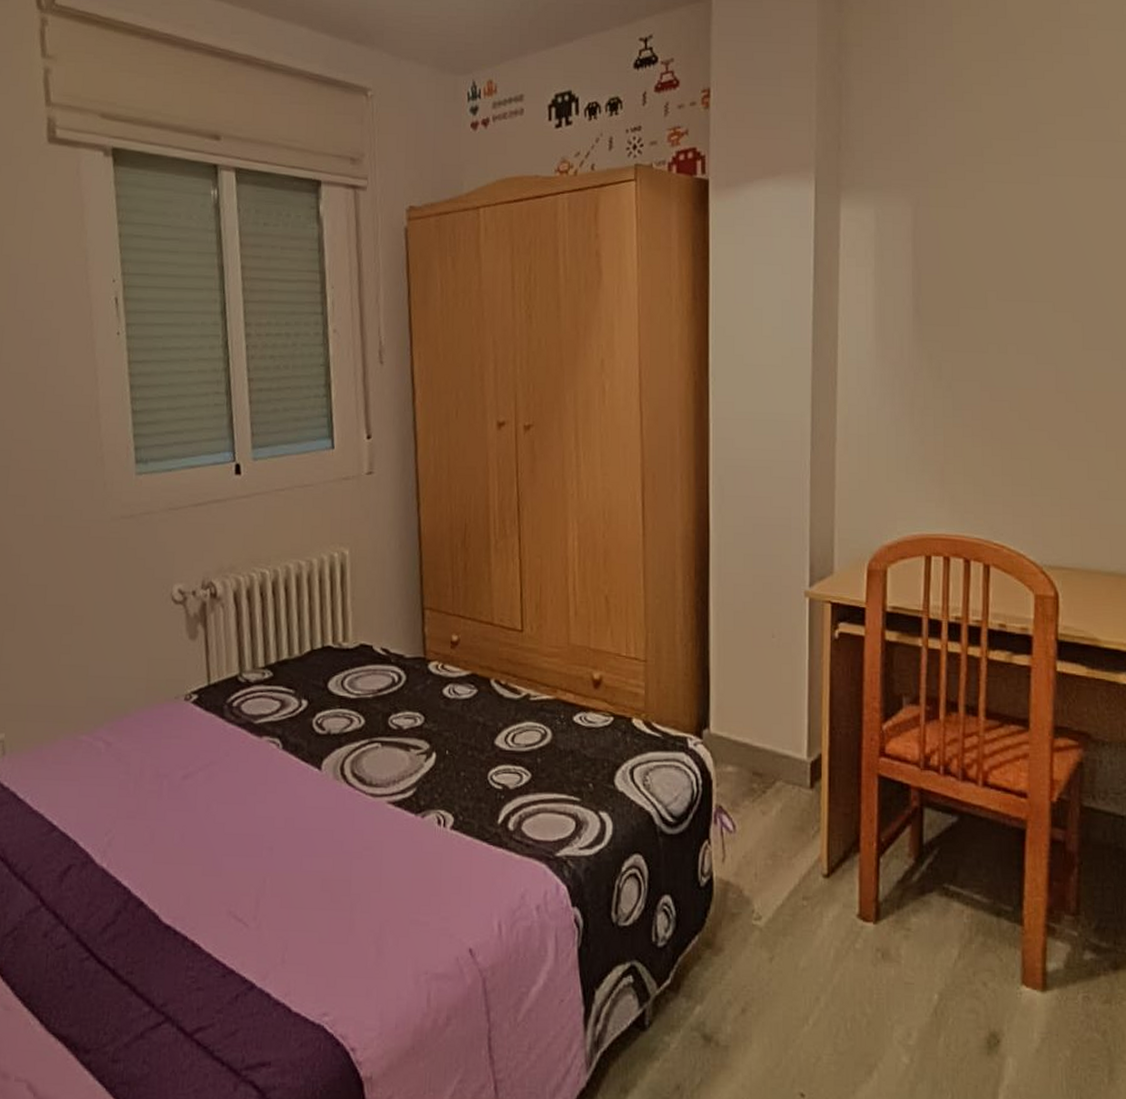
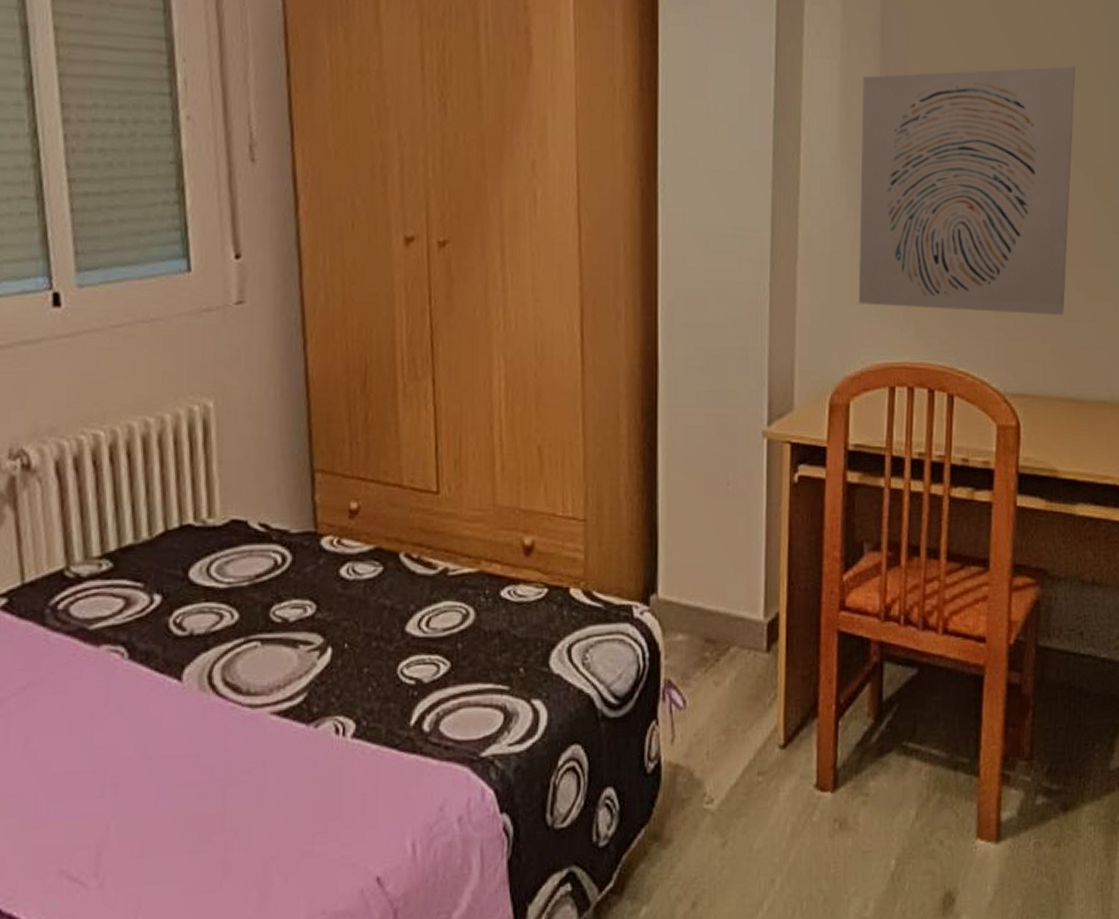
wall art: none [894,264,1109,494] -> present [858,65,1076,315]

